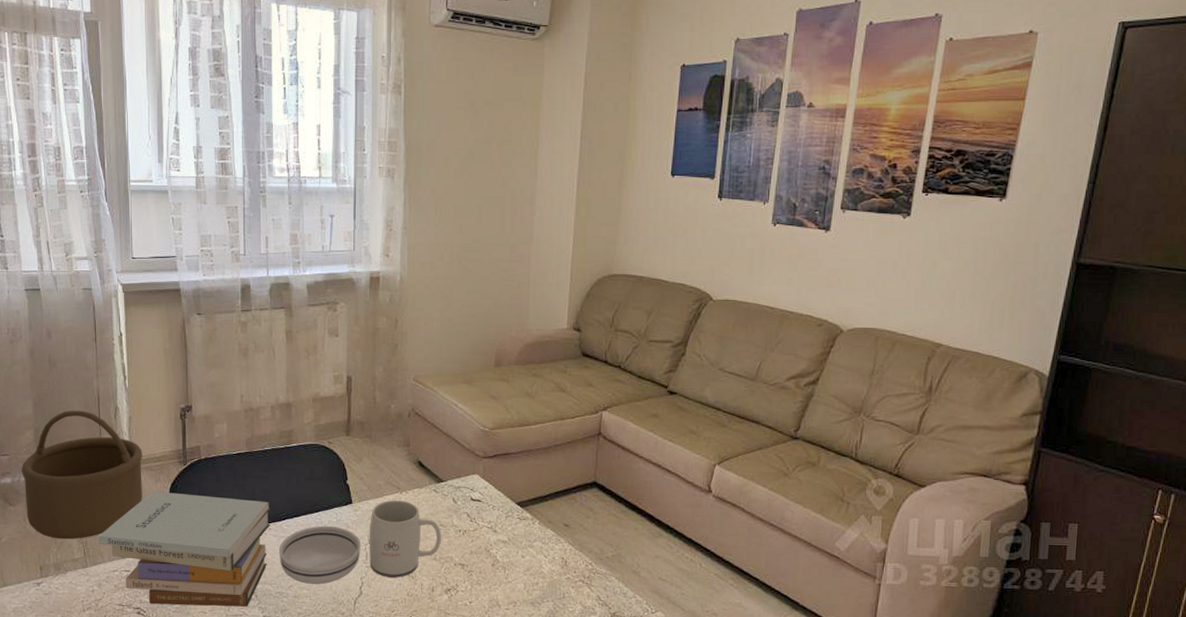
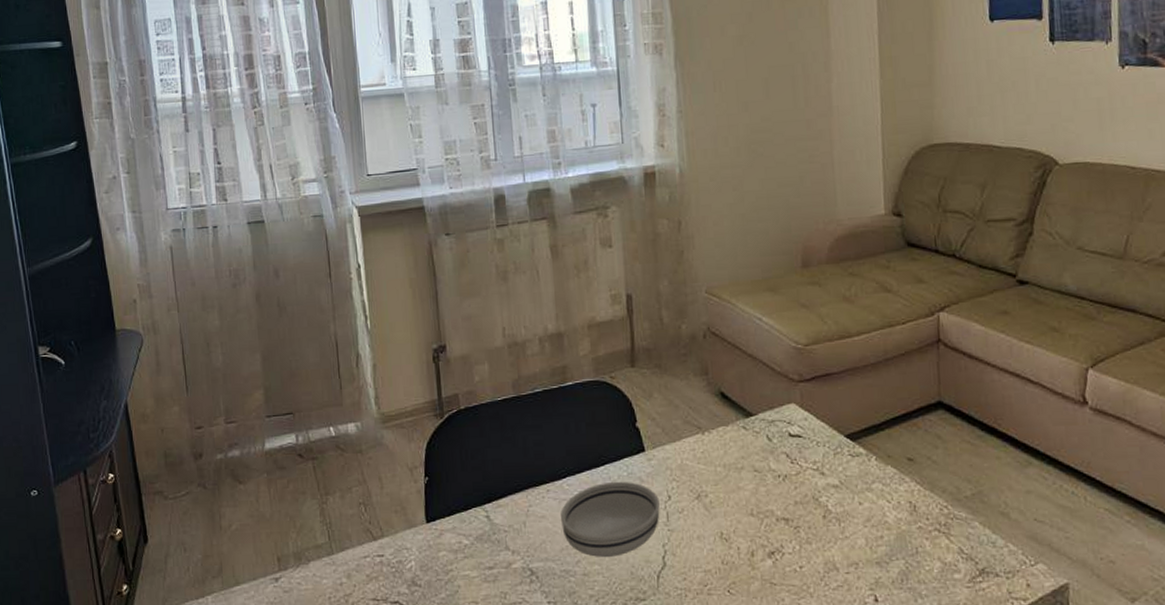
basket: present [21,410,143,540] -> none [251,361,394,522]
books: present [98,491,270,607] -> none [344,453,548,596]
mug: present [368,500,442,578] -> none [667,443,758,542]

